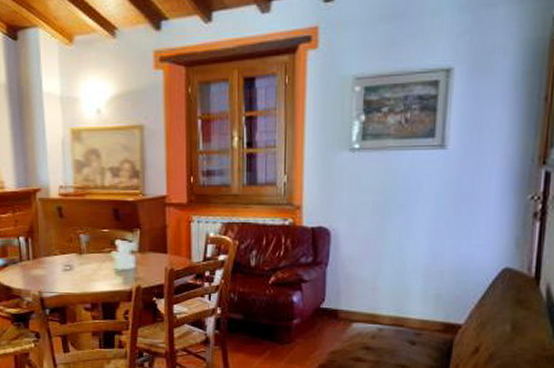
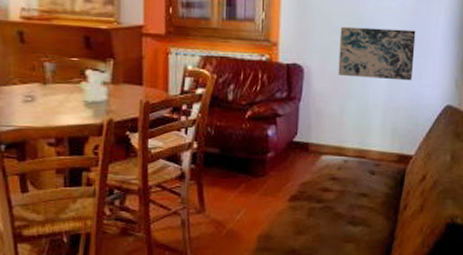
wall art: none [369,184,463,241] -> present [338,26,416,81]

